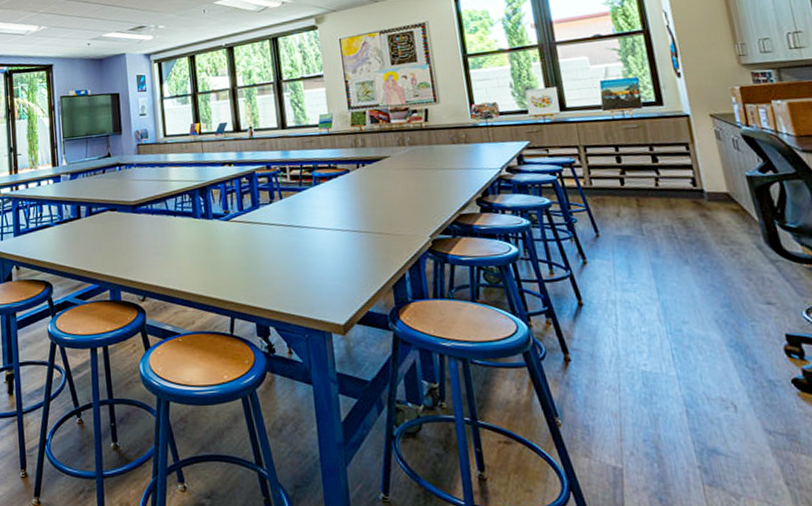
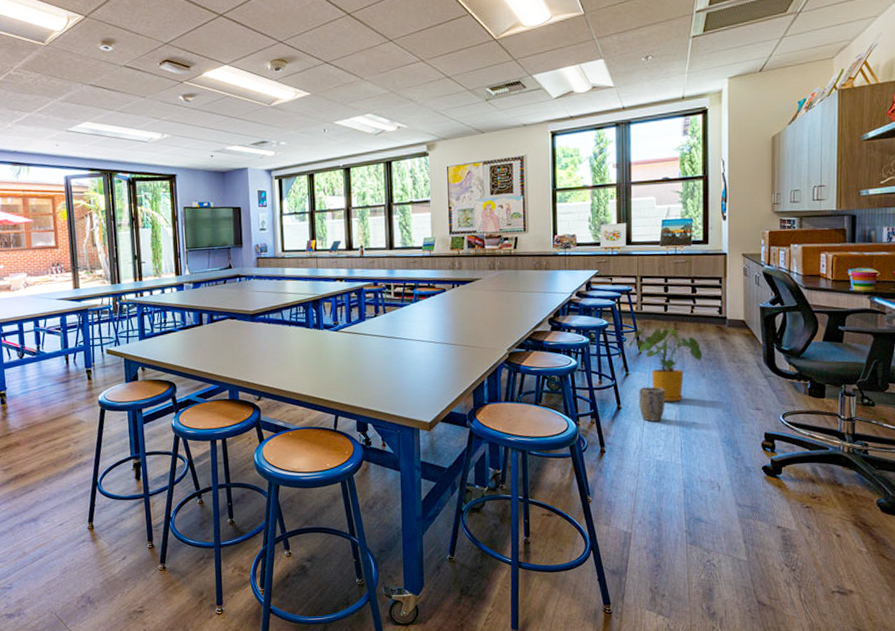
house plant: none [581,204,681,296] -> present [629,327,703,402]
plant pot: none [603,277,642,321] -> present [639,387,665,422]

